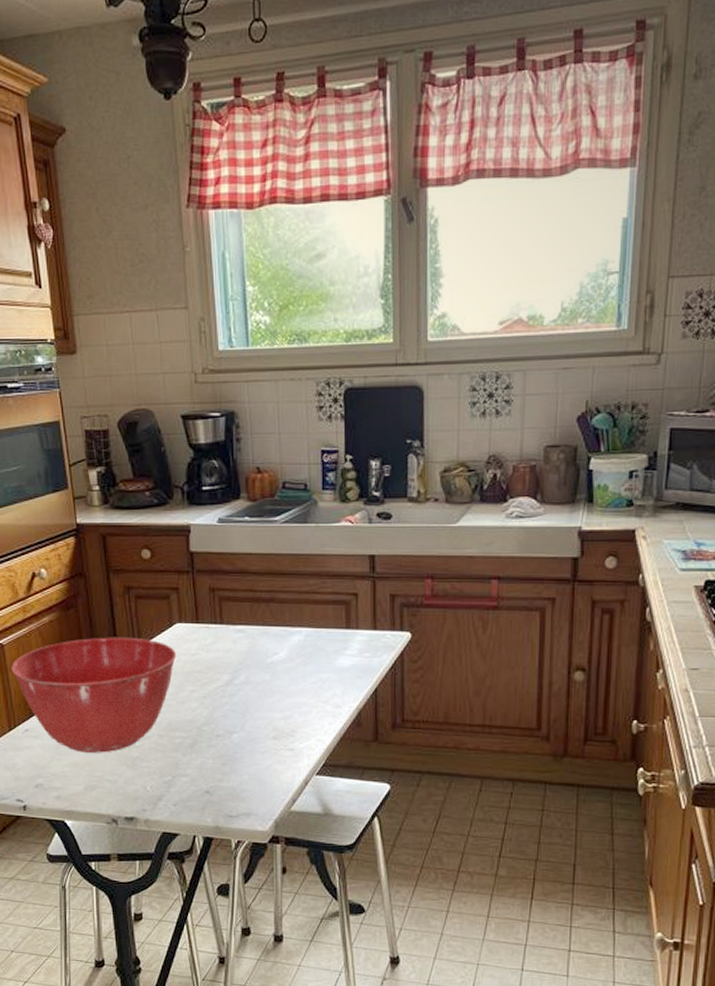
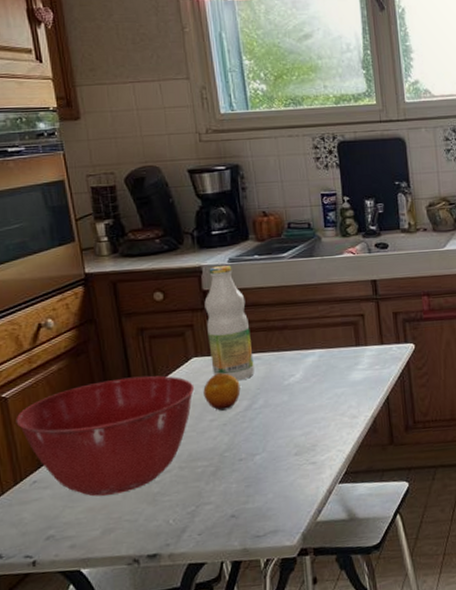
fruit: none [185,642,222,682] -> present [203,372,241,411]
bottle: none [191,526,237,653] -> present [204,265,255,381]

